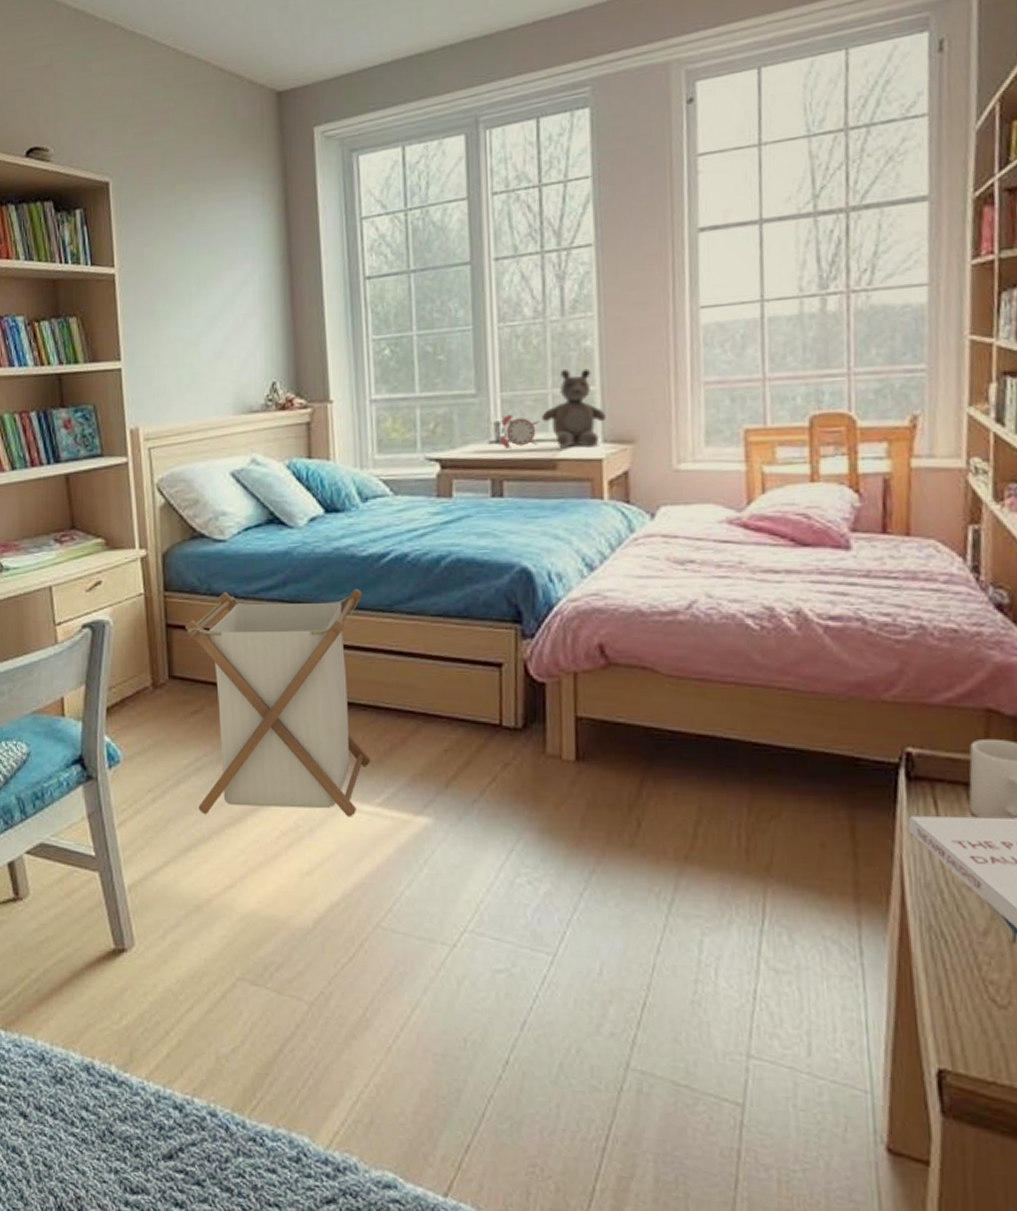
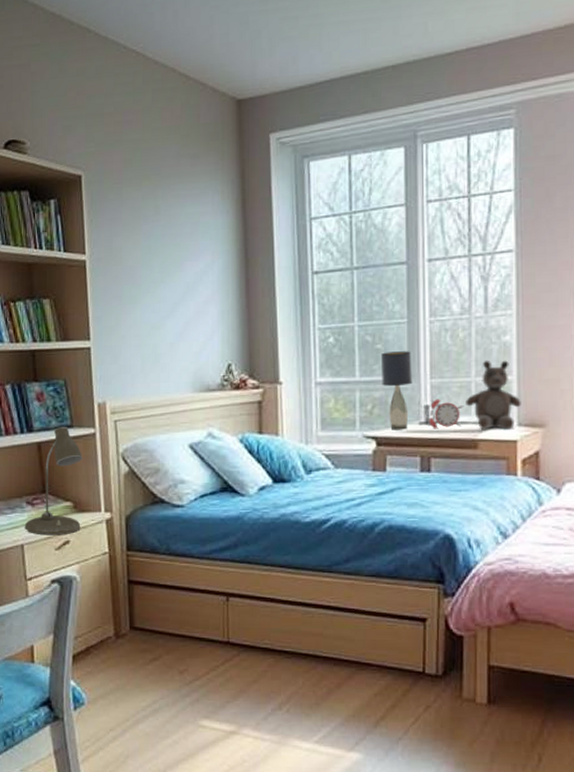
desk lamp: none [53,455,114,576] -> present [25,426,83,536]
laundry basket: present [185,588,371,817] -> none [146,550,310,753]
table lamp: none [444,361,480,451] -> present [381,351,412,430]

